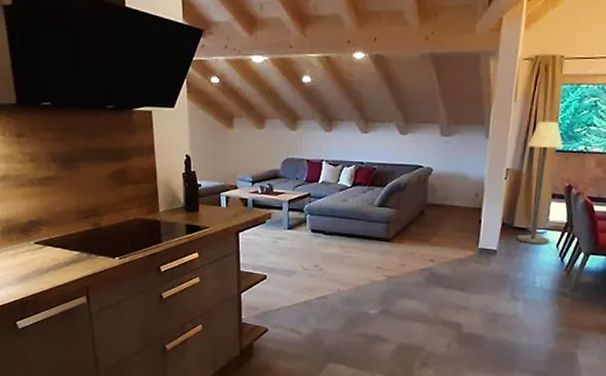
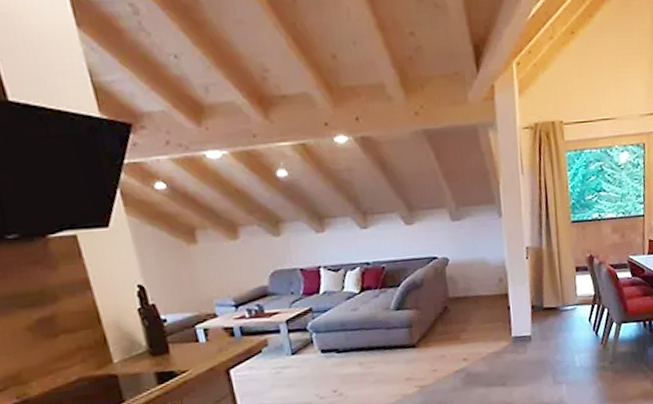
floor lamp: present [517,121,564,245] -> none [542,191,581,323]

